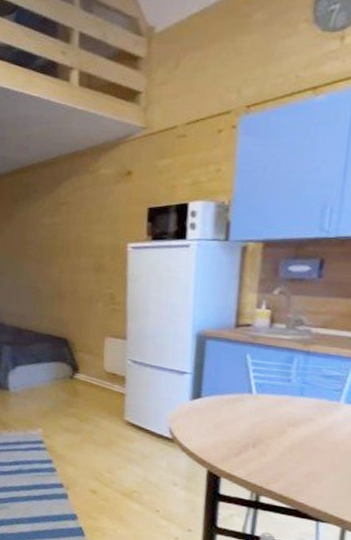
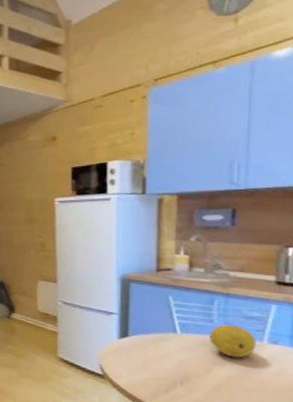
fruit: none [285,384,333,419] -> present [209,324,256,358]

